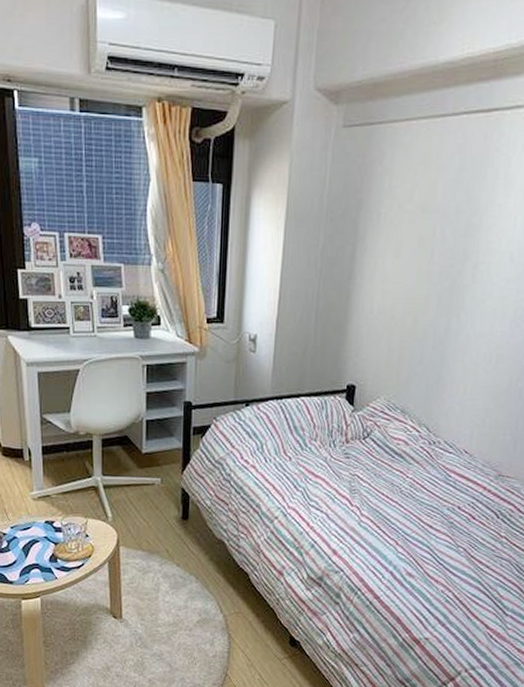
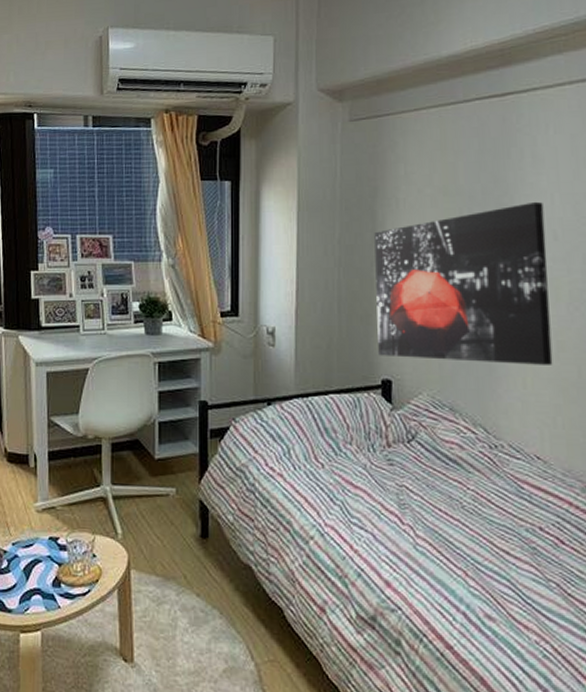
wall art: none [347,223,507,375] -> present [374,201,553,365]

